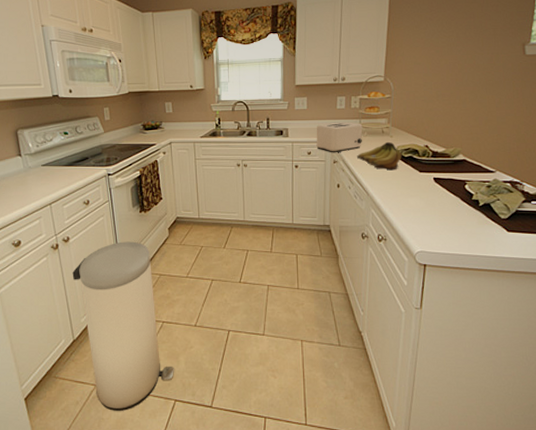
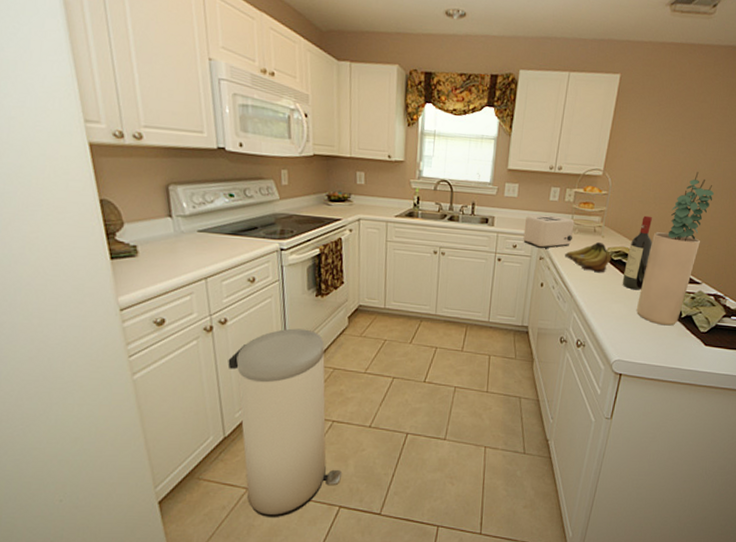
wine bottle: none [415,113,441,184] -> present [622,215,653,290]
vase: none [432,67,497,215] -> present [636,172,715,326]

